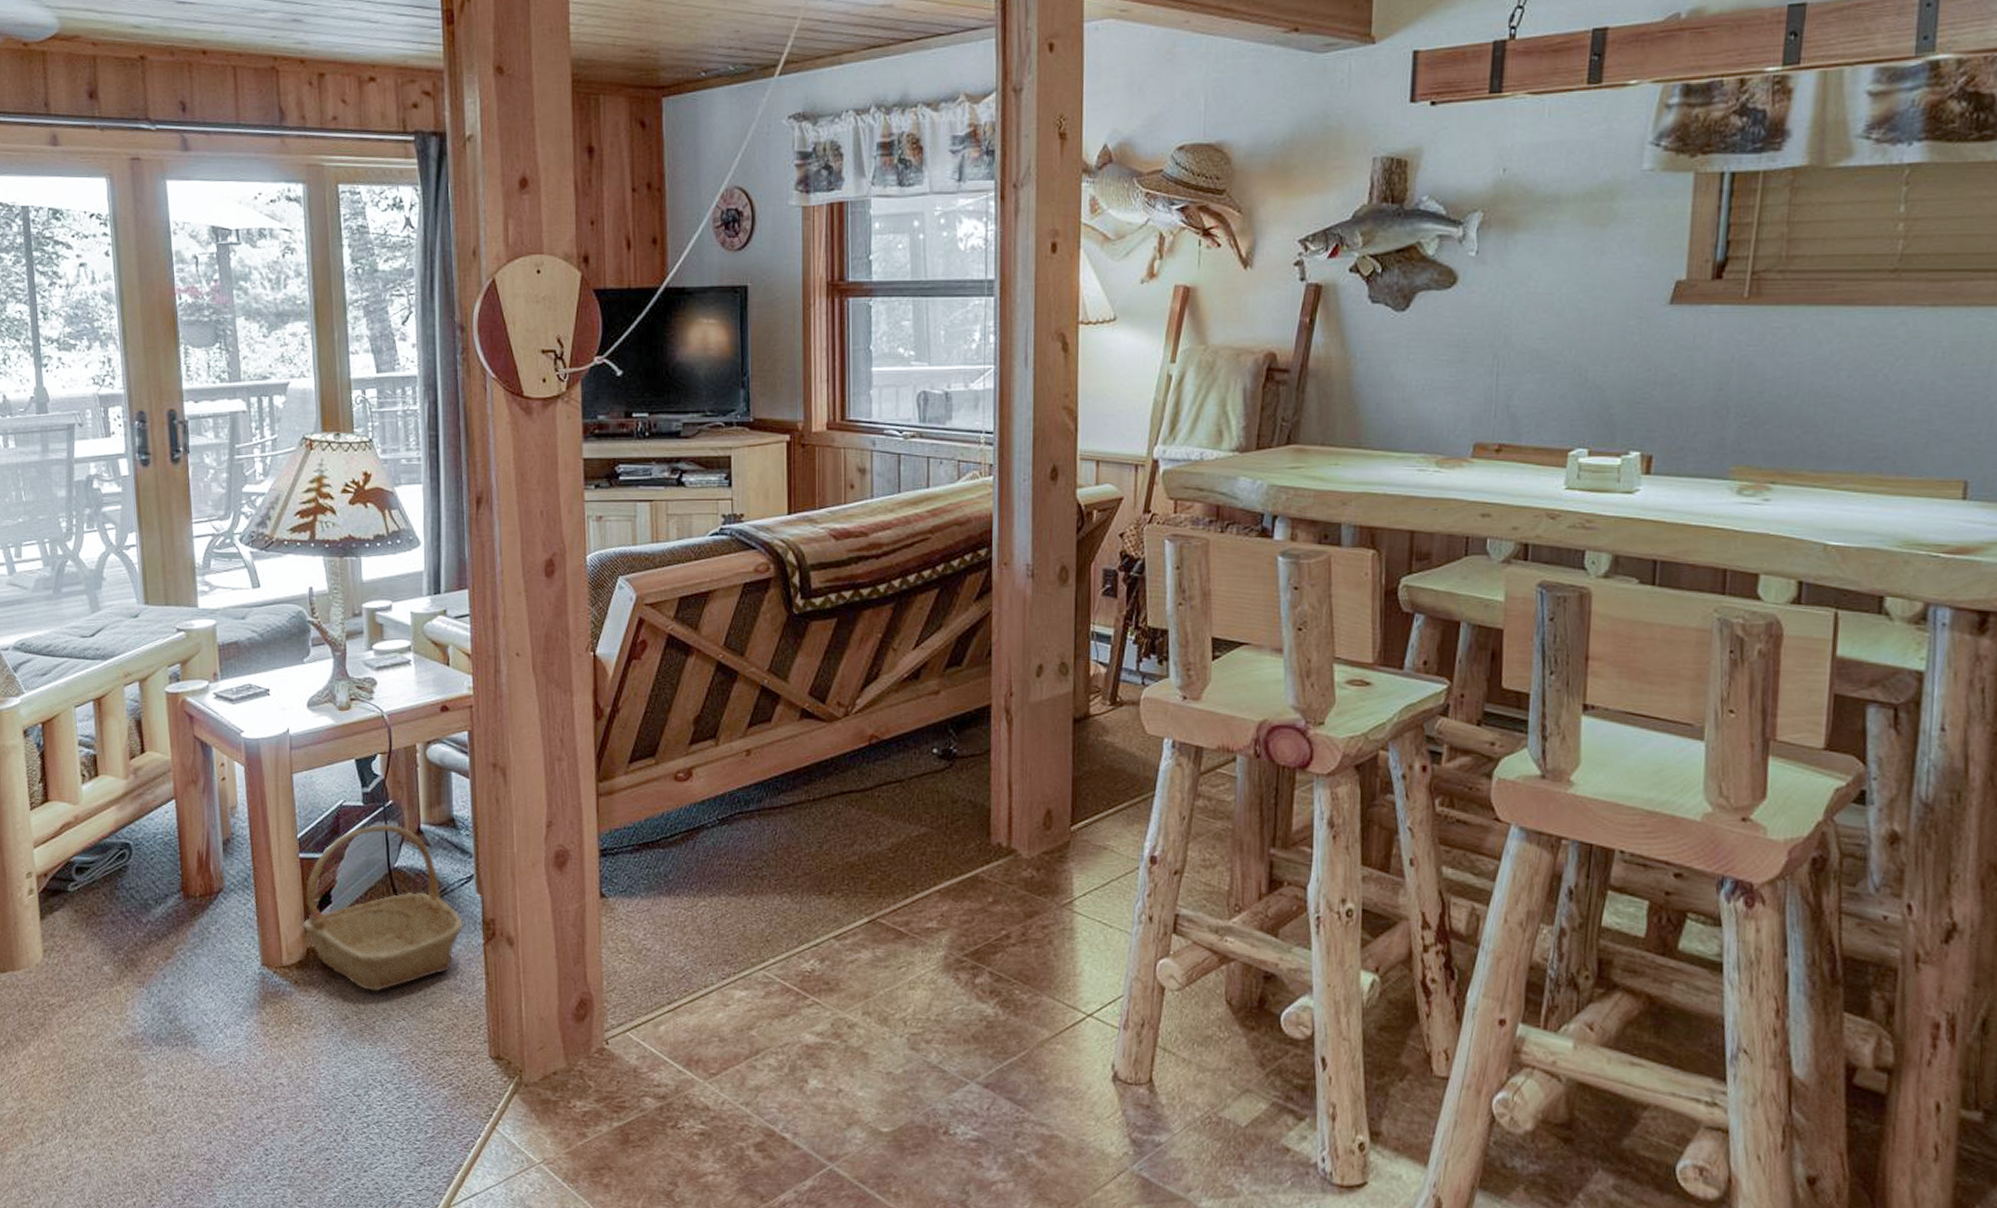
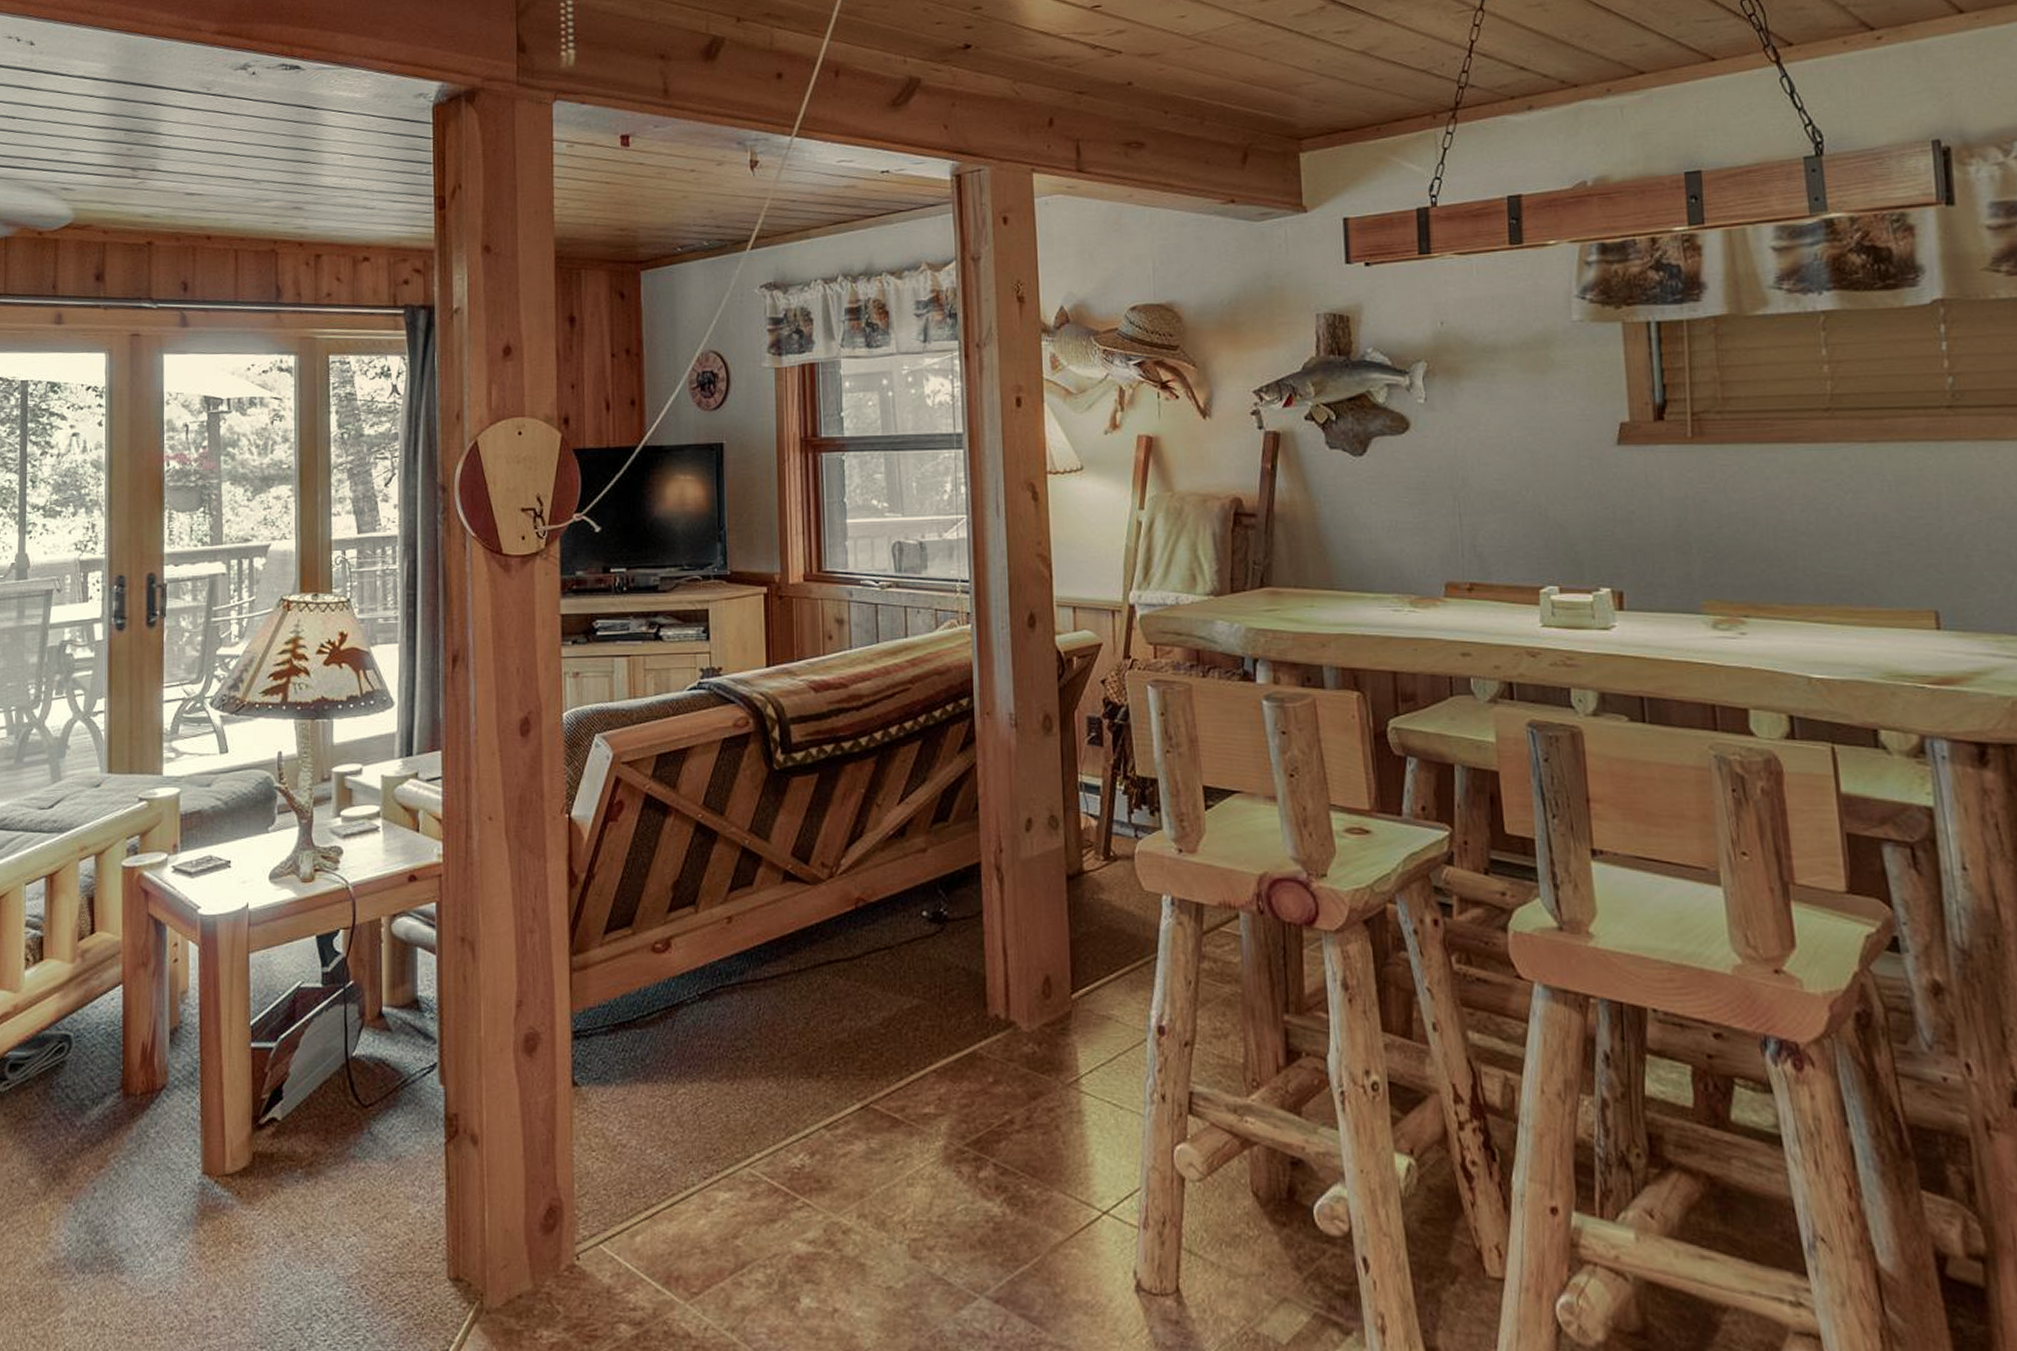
basket: present [303,824,463,992] -> none [250,1008,423,1203]

